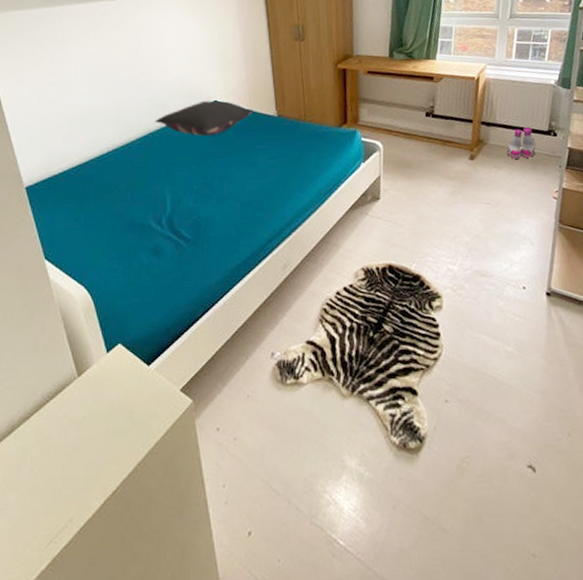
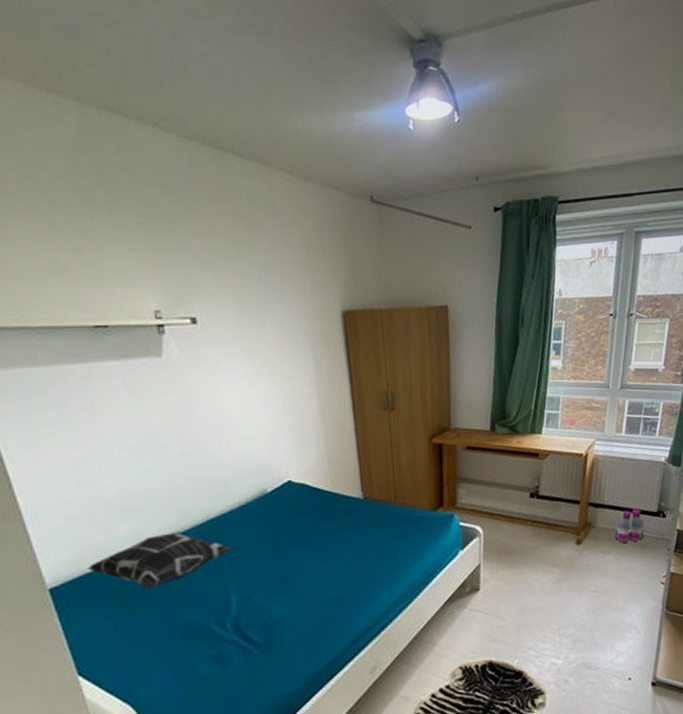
decorative pillow: none [55,142,167,190] -> present [87,532,232,590]
pillow: present [155,100,254,137] -> none [215,480,335,524]

